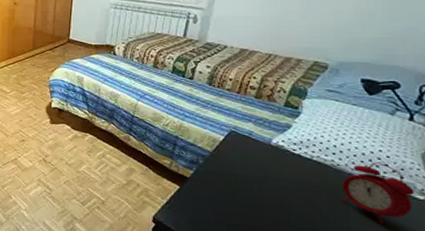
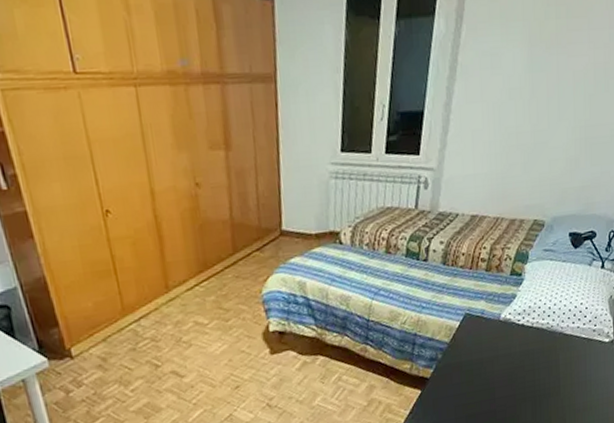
alarm clock: present [340,162,414,224] -> none [553,315,603,374]

